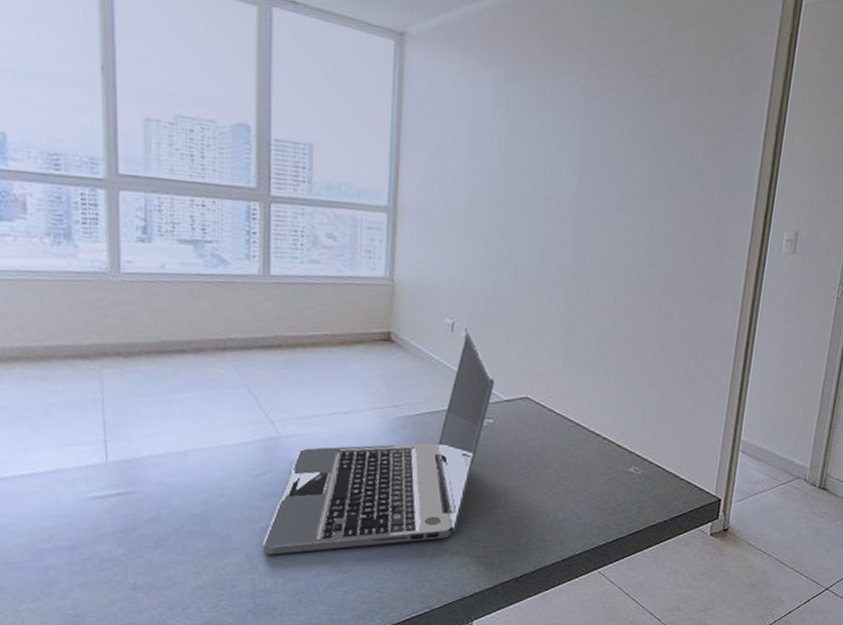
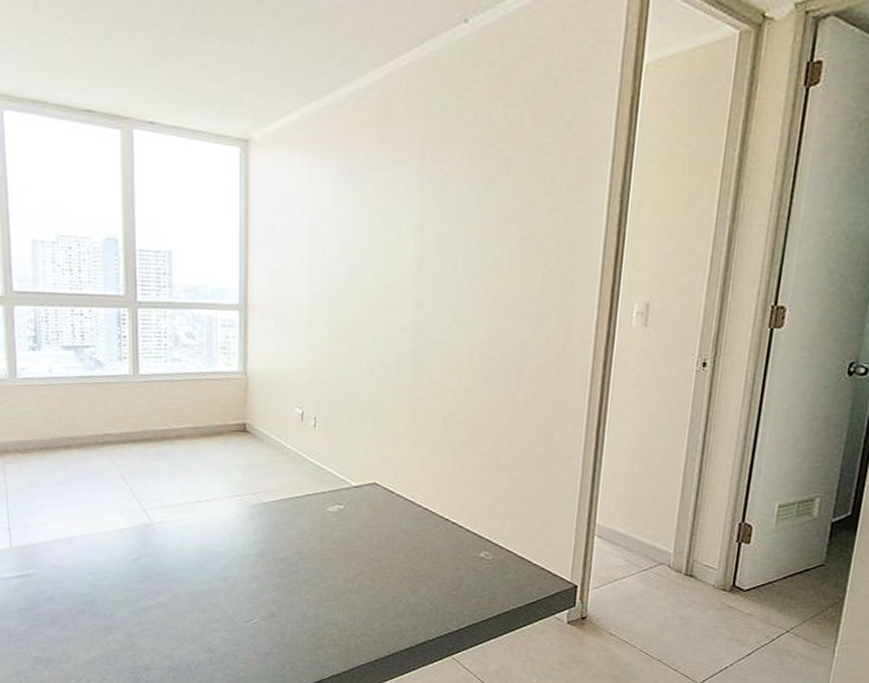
laptop: present [263,332,494,555] -> none [141,420,343,634]

